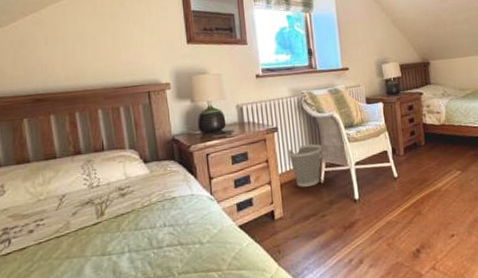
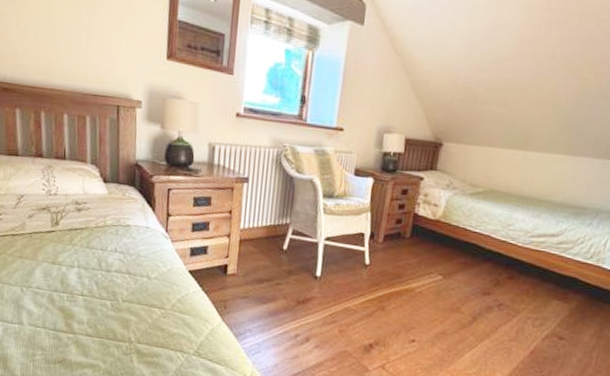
wastebasket: present [287,144,322,187] -> none [253,204,293,250]

